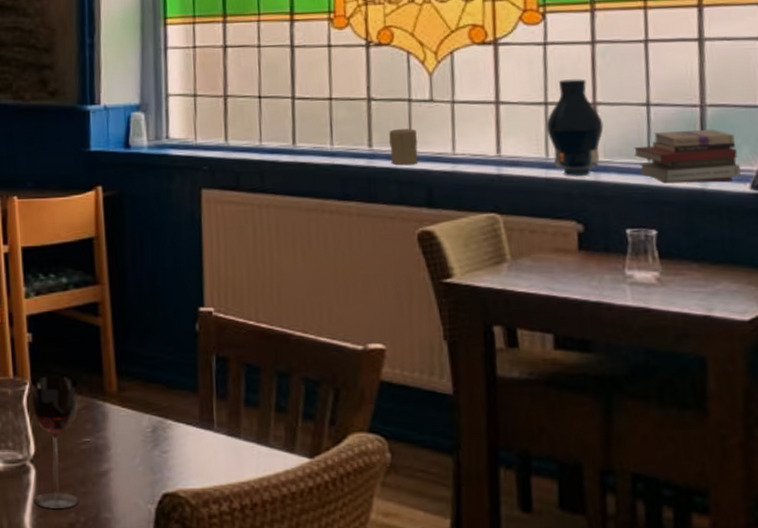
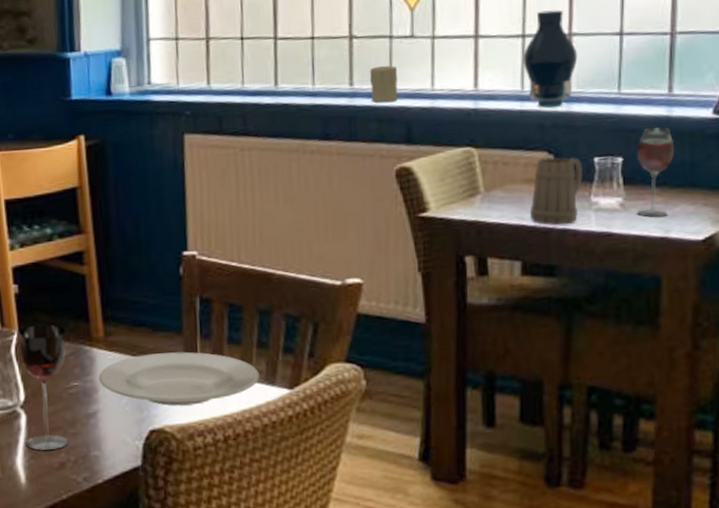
plate: none [110,412,278,469] -> present [98,351,260,406]
beer mug: none [560,227,616,298] -> present [529,157,584,226]
books: present [634,129,741,184] -> none [606,56,705,112]
wineglass: none [671,201,713,294] -> present [636,127,675,217]

